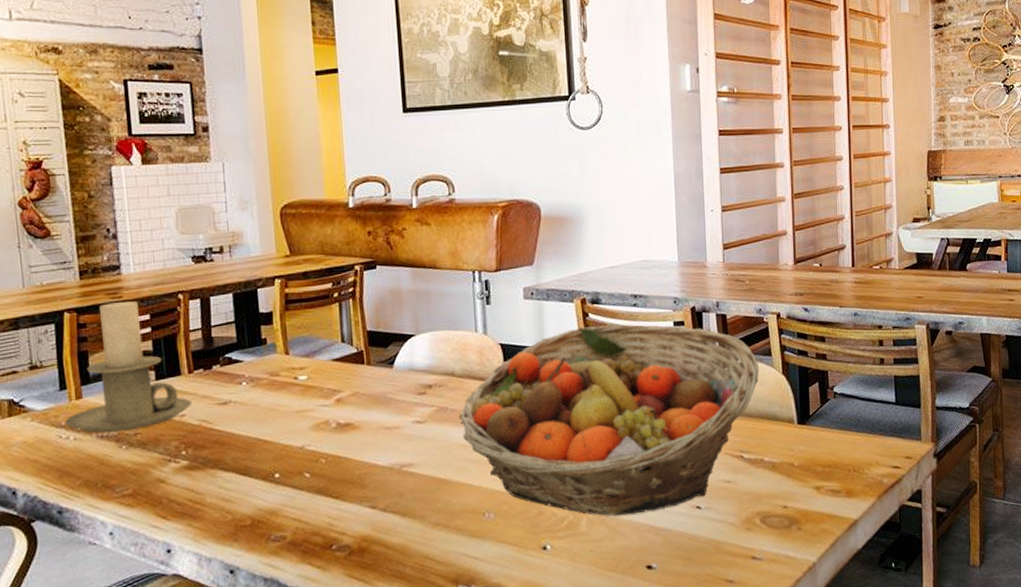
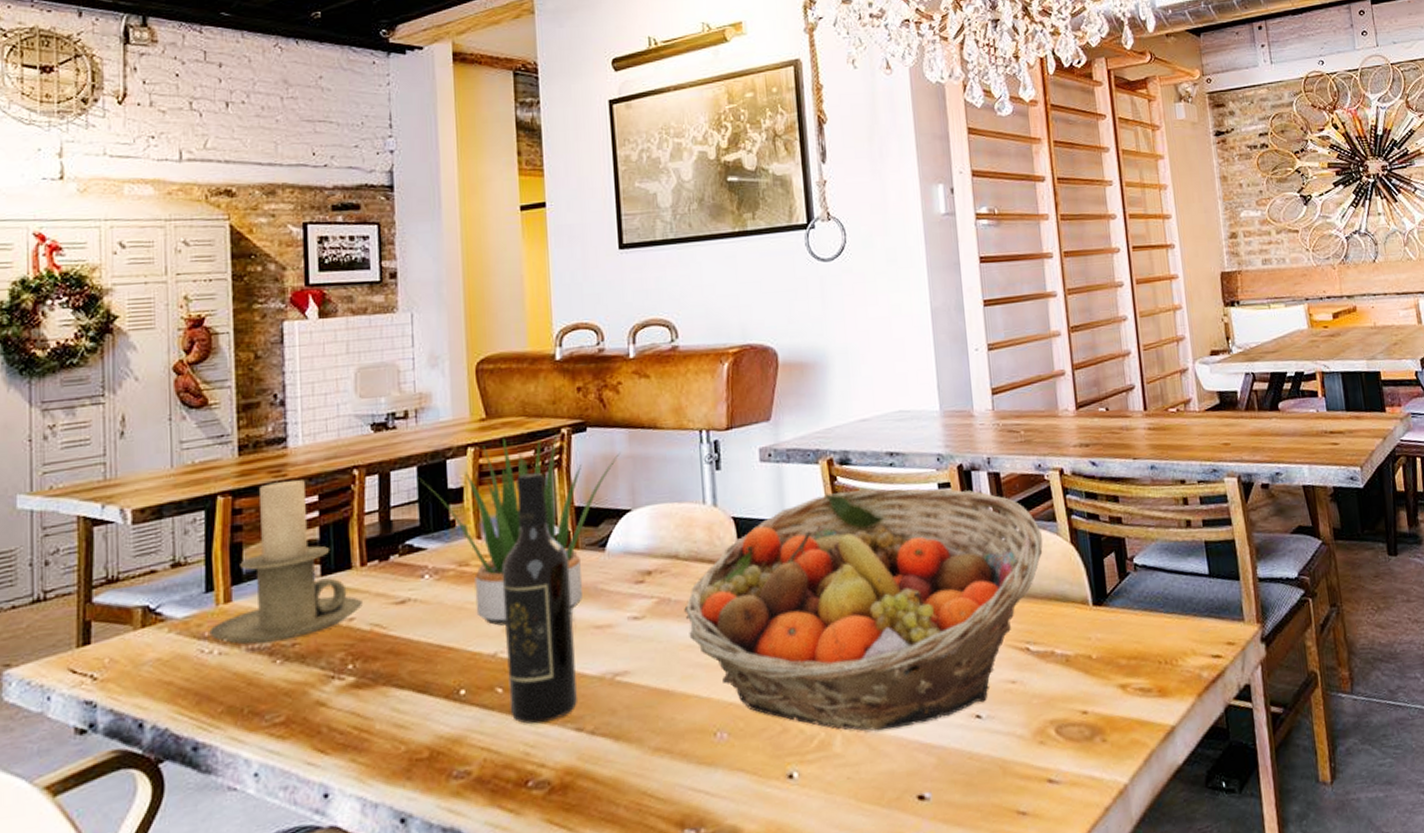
potted plant: none [234,270,405,425] -> present [418,433,621,626]
wine bottle: none [306,301,371,502] -> present [501,472,577,724]

